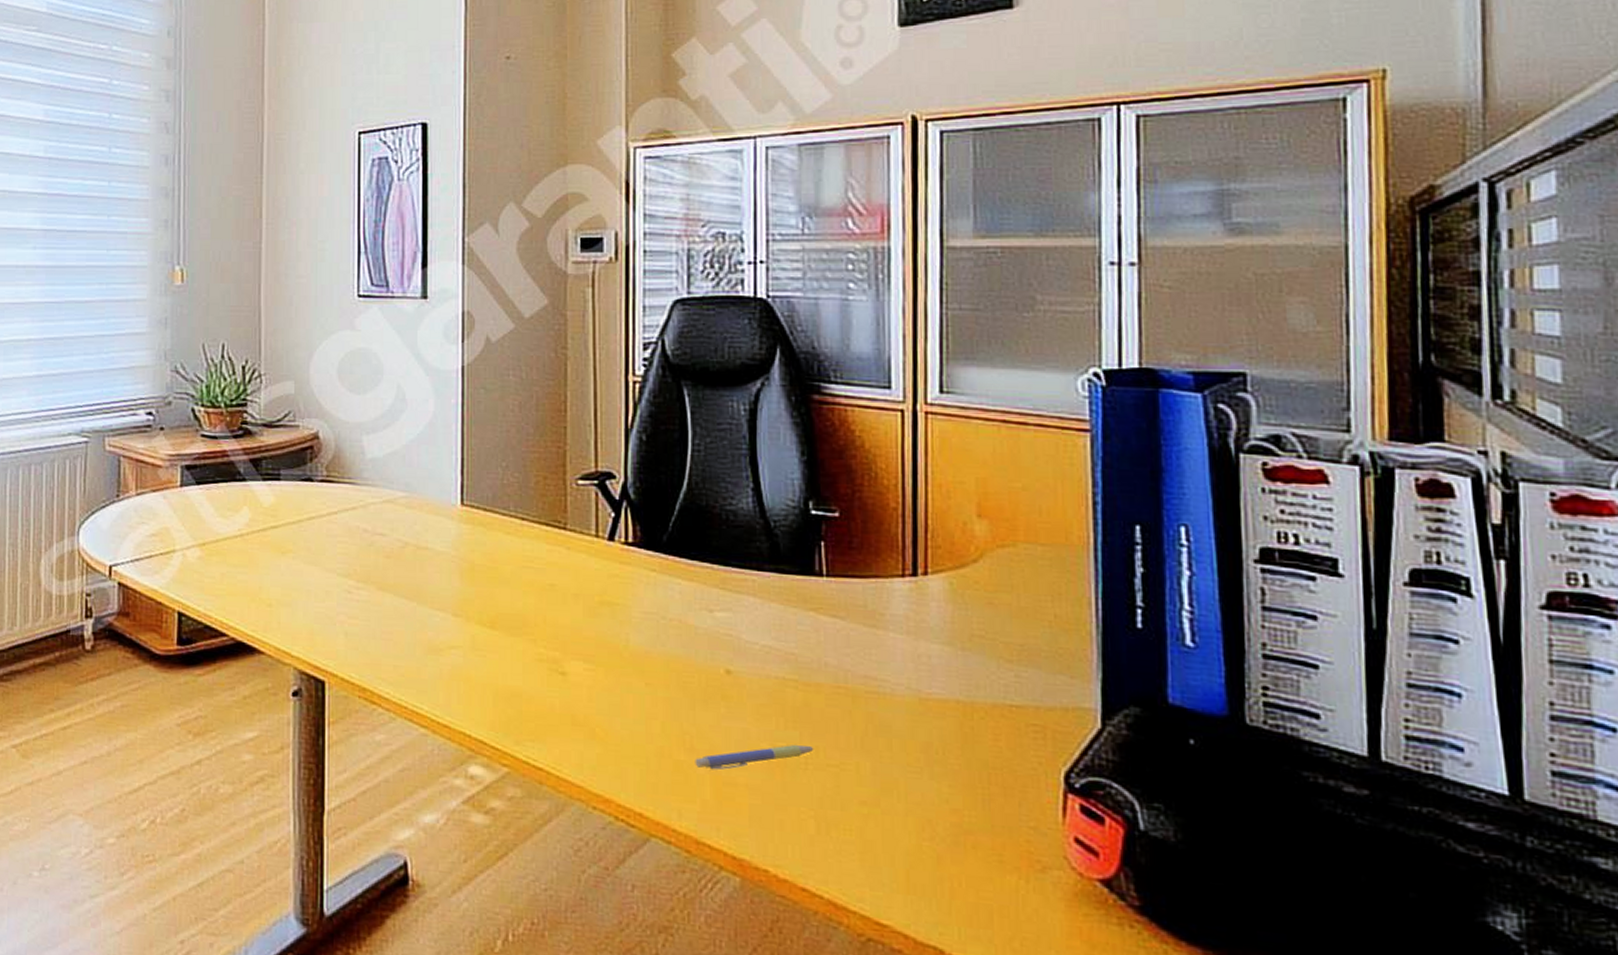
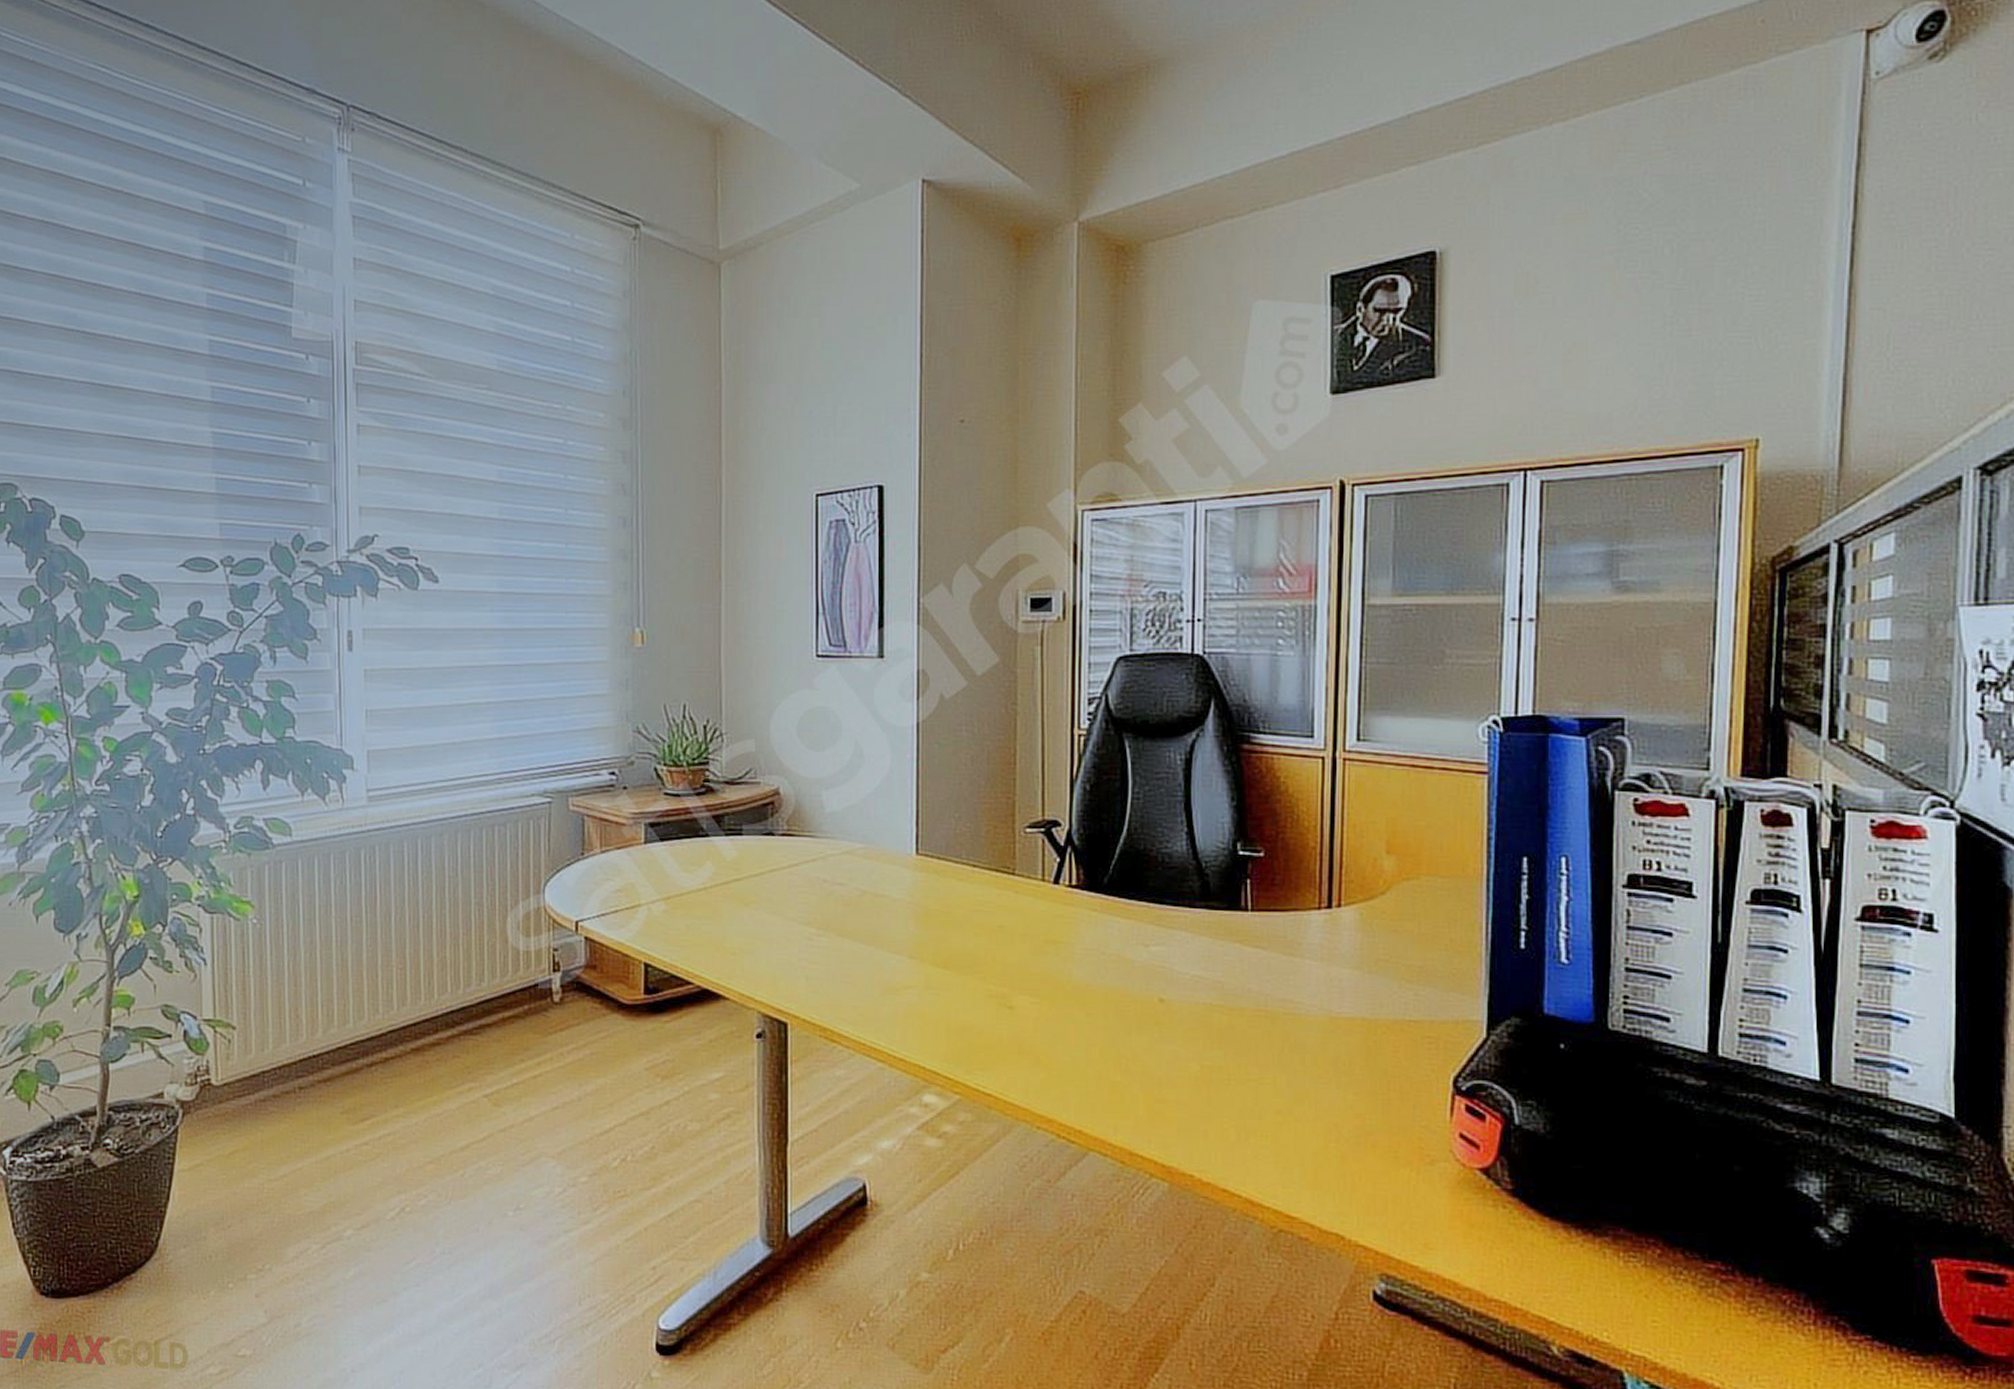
pen: present [695,744,814,771] -> none [1130,1062,1237,1089]

